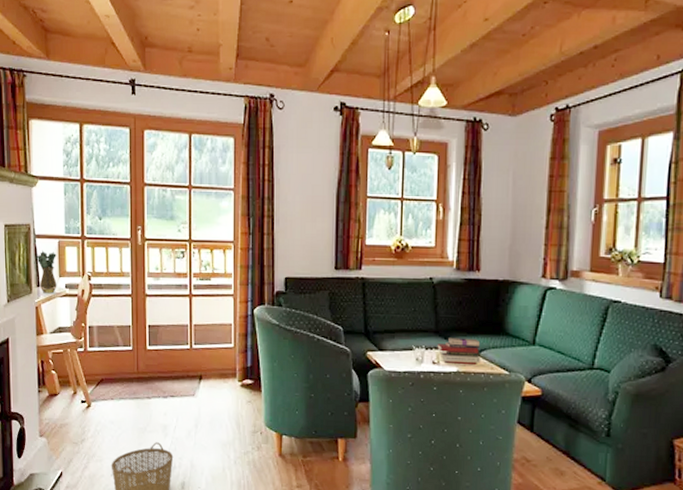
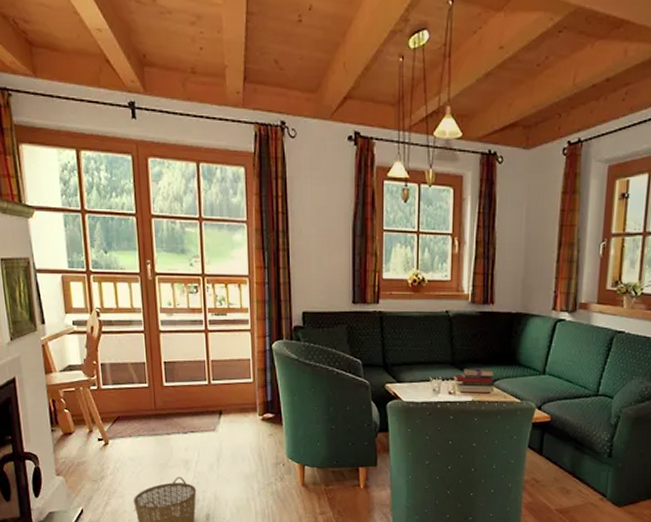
vase: present [35,250,57,294] -> none [37,285,64,331]

